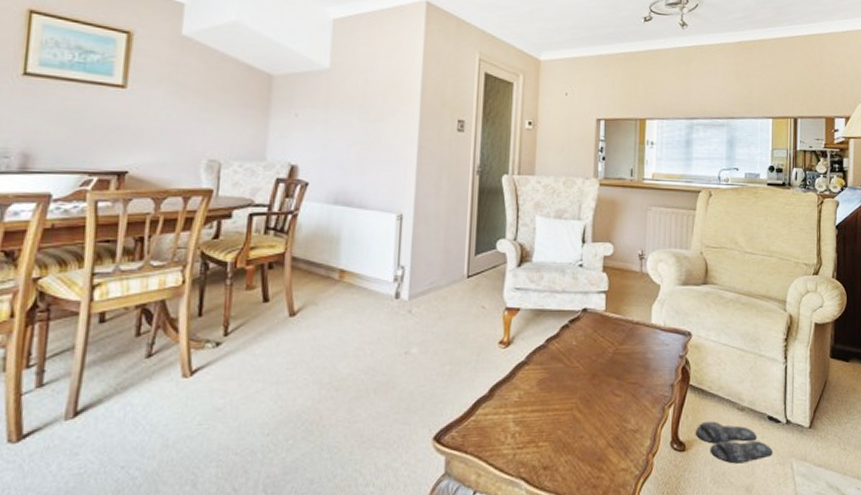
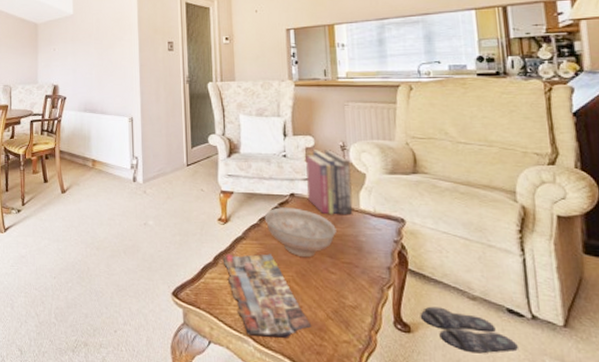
magazine: none [499,379,591,477] -> present [222,253,312,338]
decorative bowl: none [552,325,626,381] -> present [264,207,337,258]
books: none [600,259,647,331] -> present [304,150,353,215]

